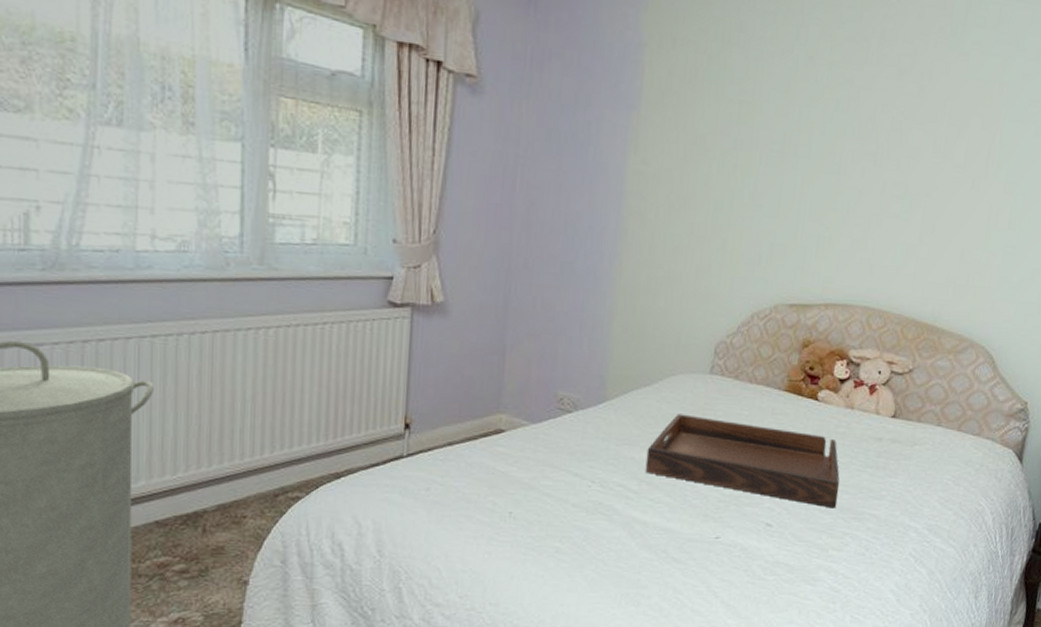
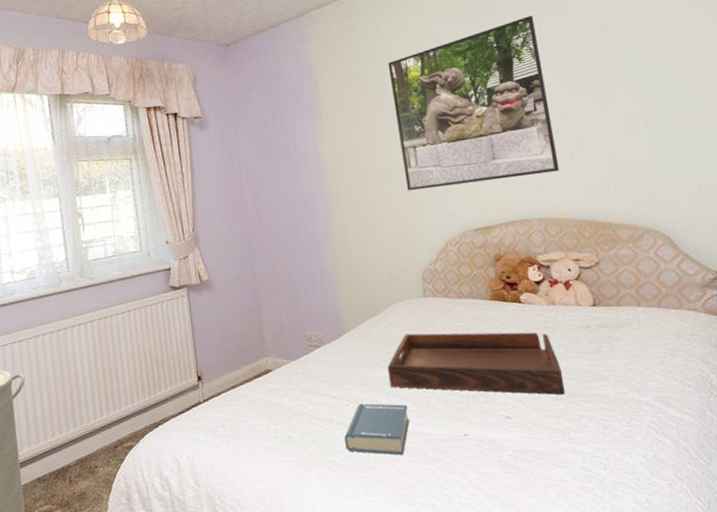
hardback book: none [576,487,660,552] -> present [344,403,410,456]
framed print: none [723,52,928,255] -> present [387,15,560,191]

